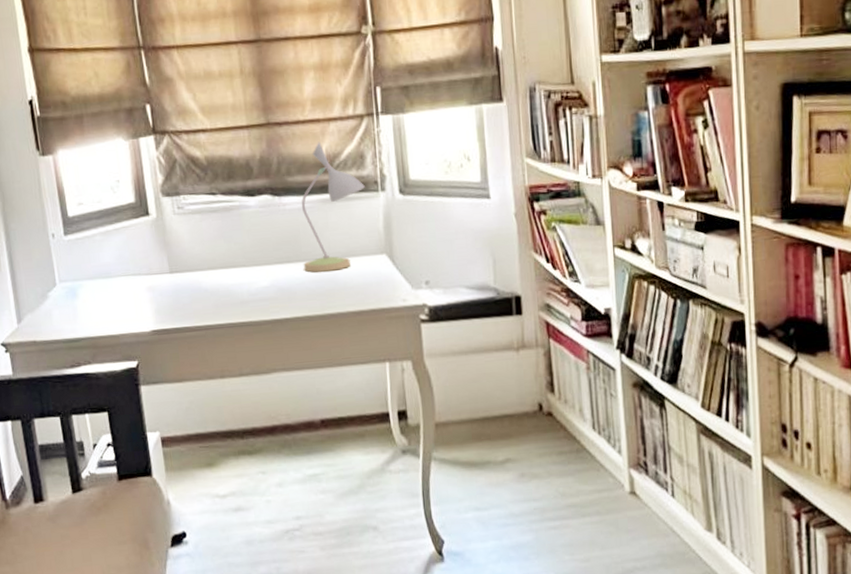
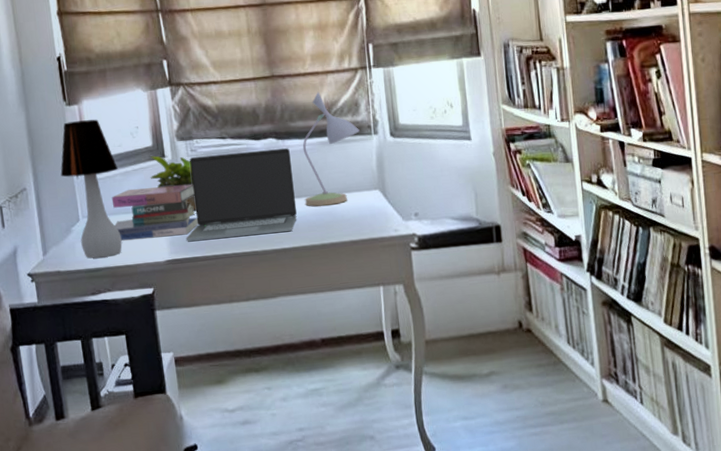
table lamp: none [34,171,103,328] -> present [60,119,123,259]
books: none [90,245,186,308] -> present [111,184,198,240]
potted plant: none [132,213,184,277] -> present [150,155,197,212]
laptop: none [172,206,295,311] -> present [185,148,297,242]

